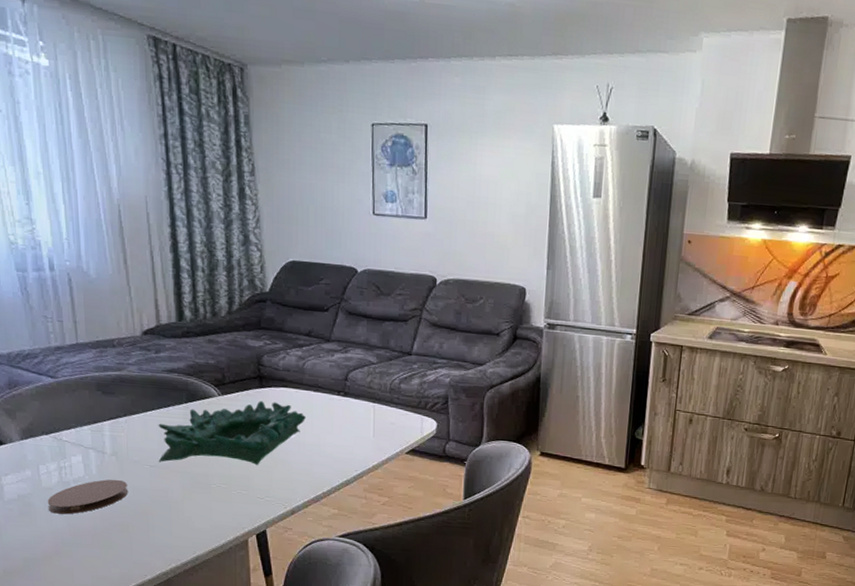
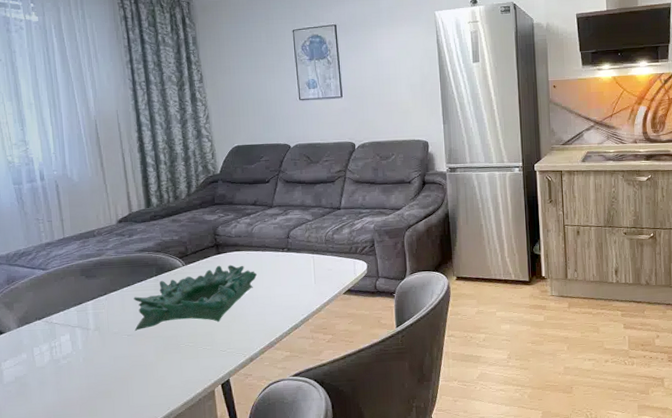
coaster: present [47,479,129,515] -> none [40,351,110,390]

